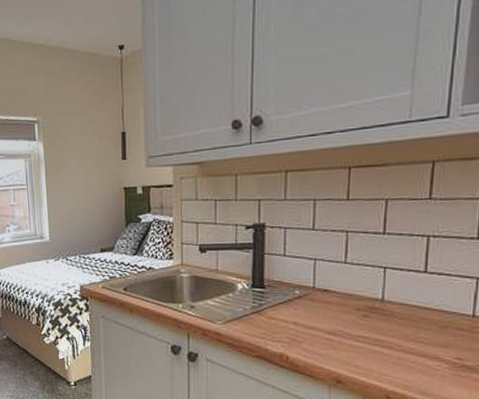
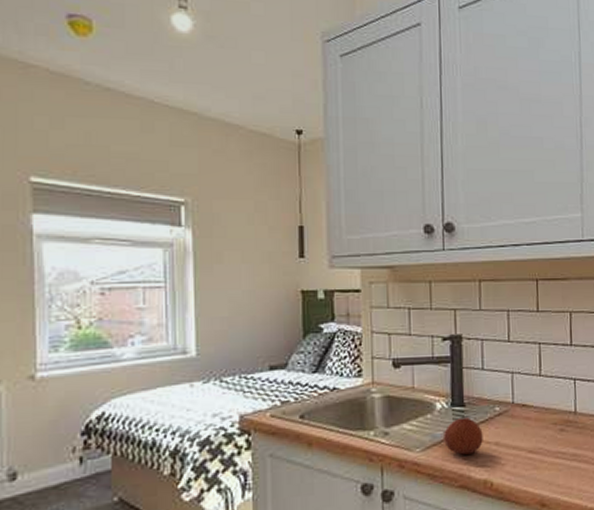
fruit: none [242,298,281,330] -> present [442,417,483,455]

